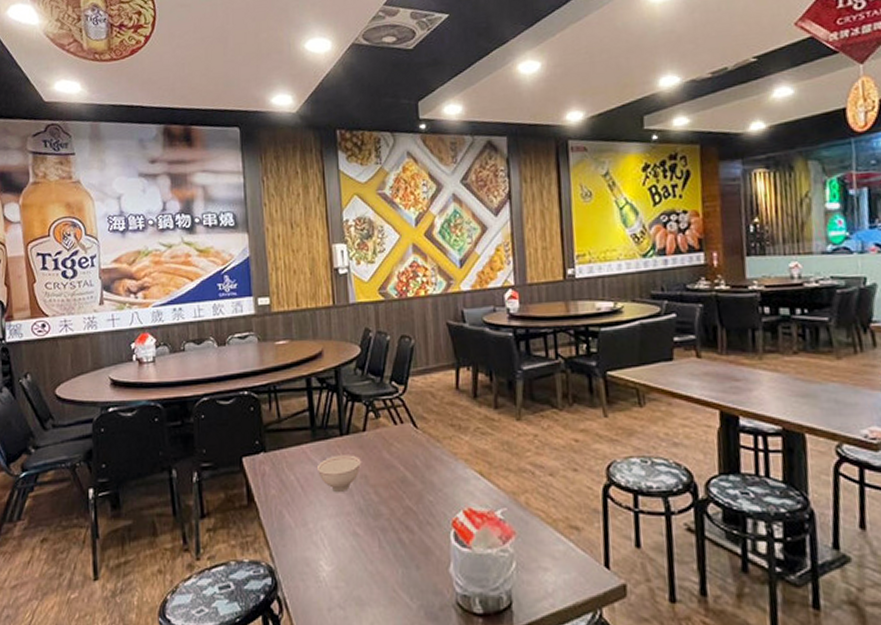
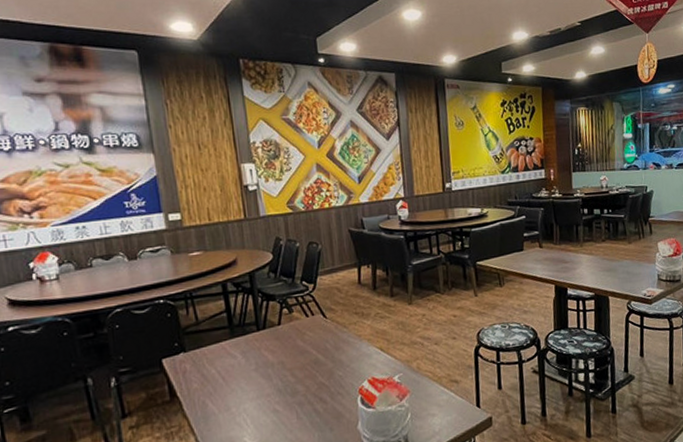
bowl: present [318,455,361,492] -> none [237,346,278,379]

